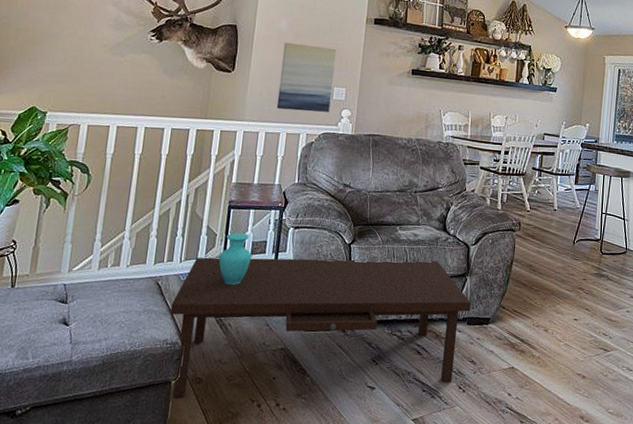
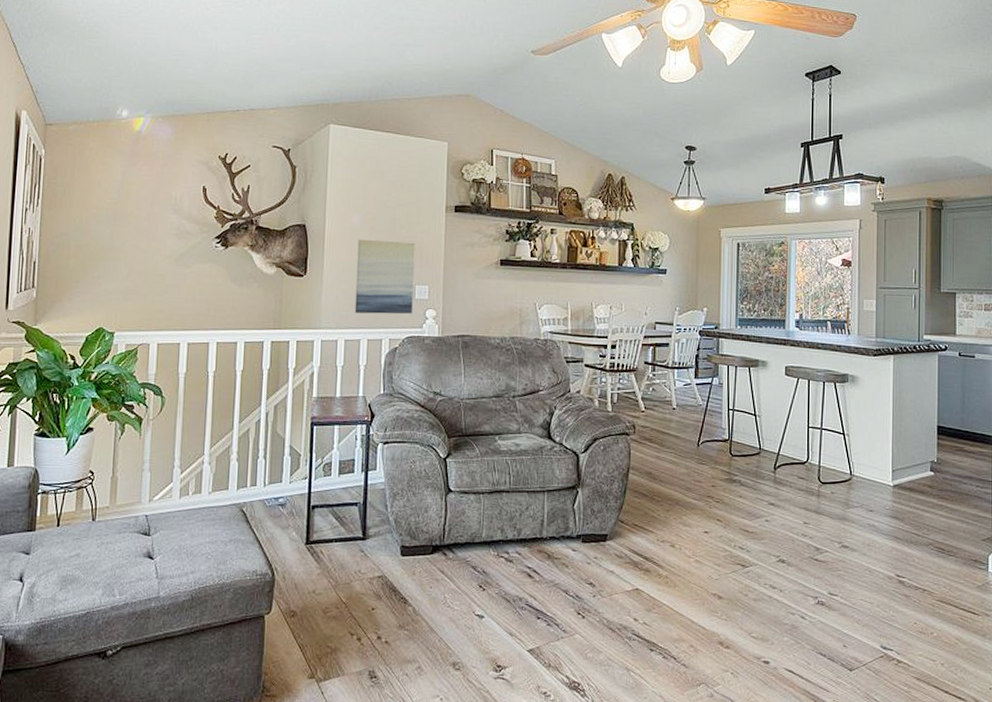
coffee table: present [170,233,472,397] -> none [258,452,585,632]

